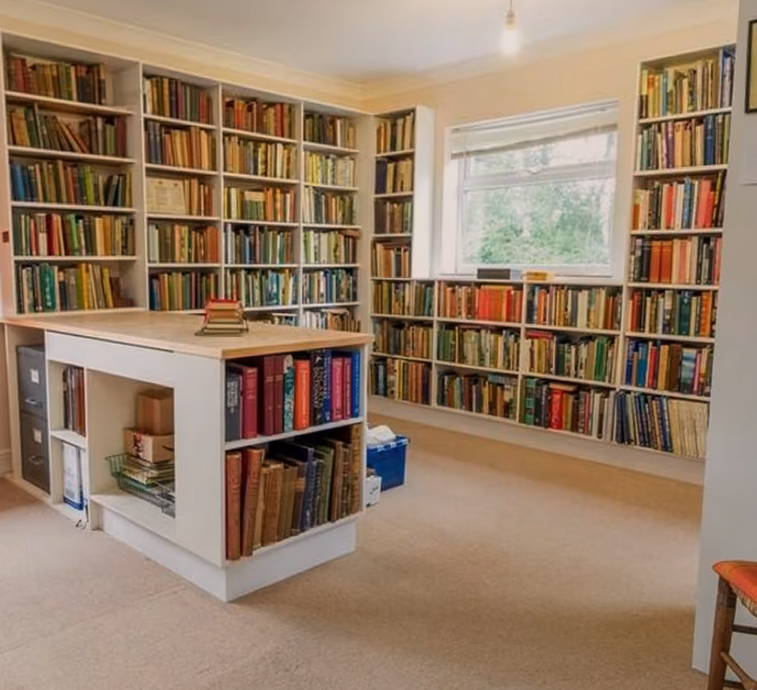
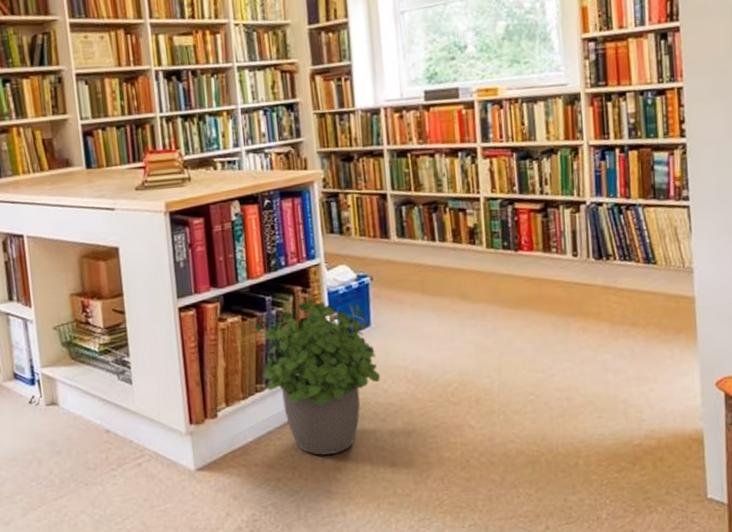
potted plant: none [295,453,408,600] -> present [254,298,381,456]

